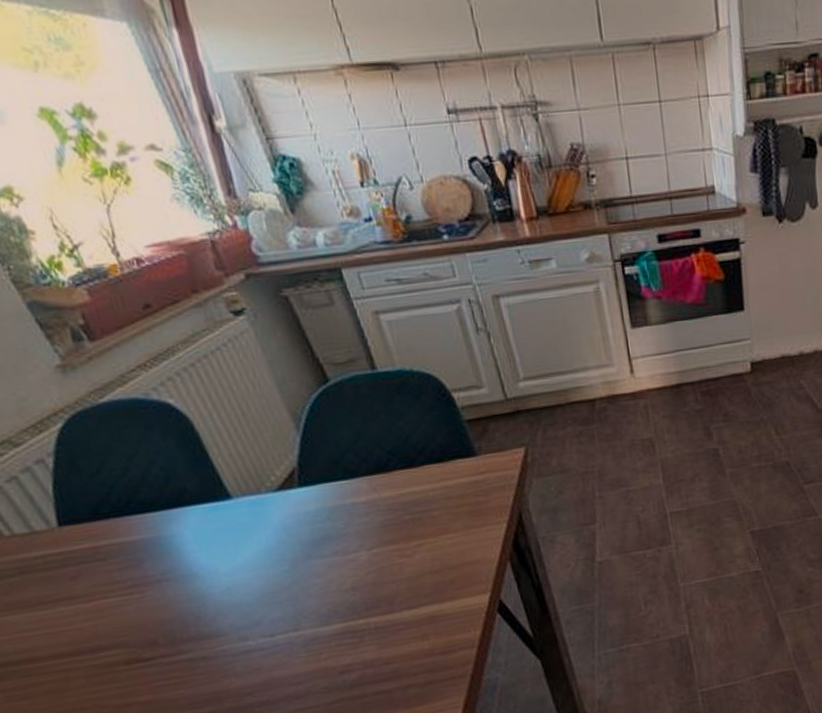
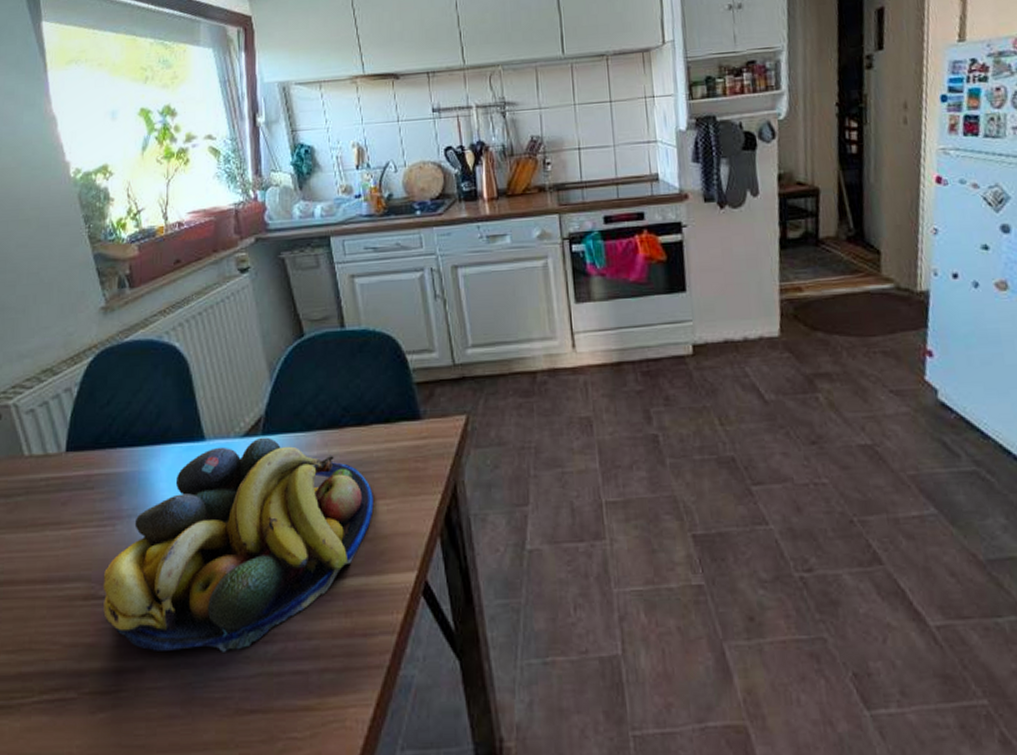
fruit bowl: none [143,488,437,697] -> present [103,437,374,652]

